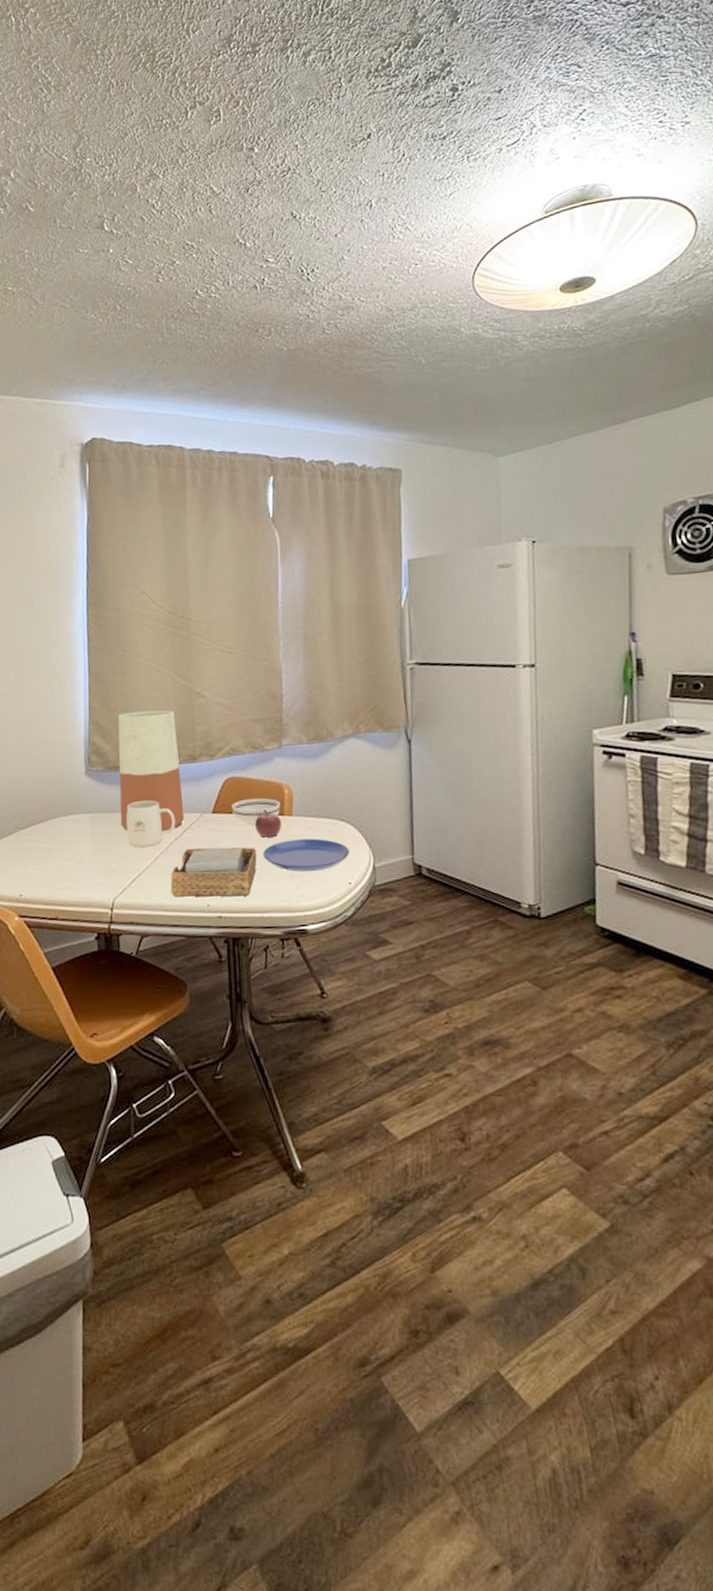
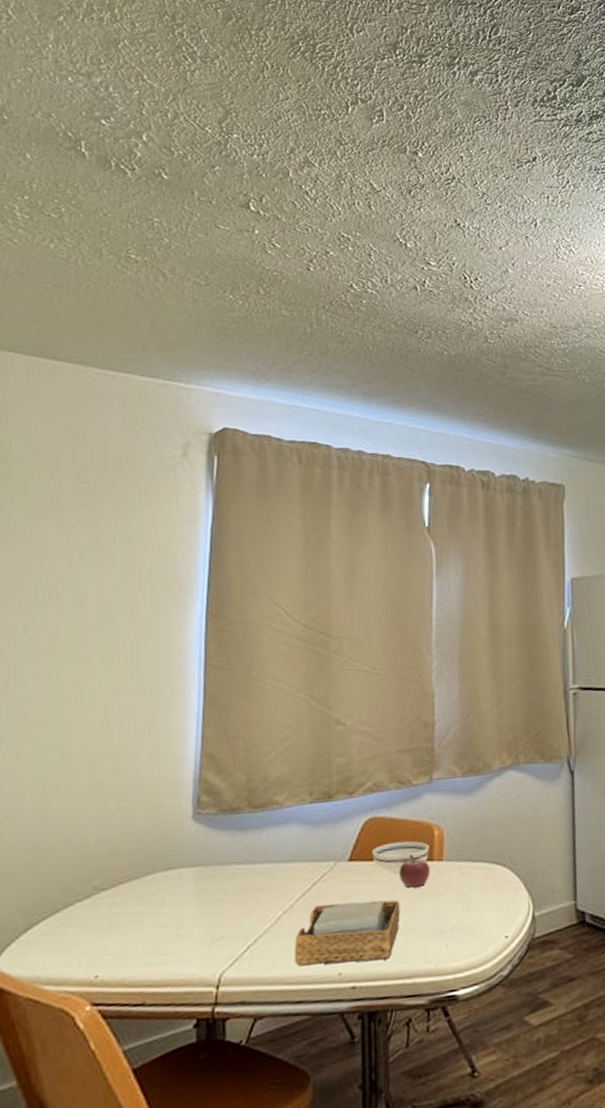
vase: present [118,709,185,831] -> none [234,739,315,887]
mug: present [125,800,176,848] -> none [241,848,304,907]
plate: present [262,838,351,873] -> none [406,886,508,927]

